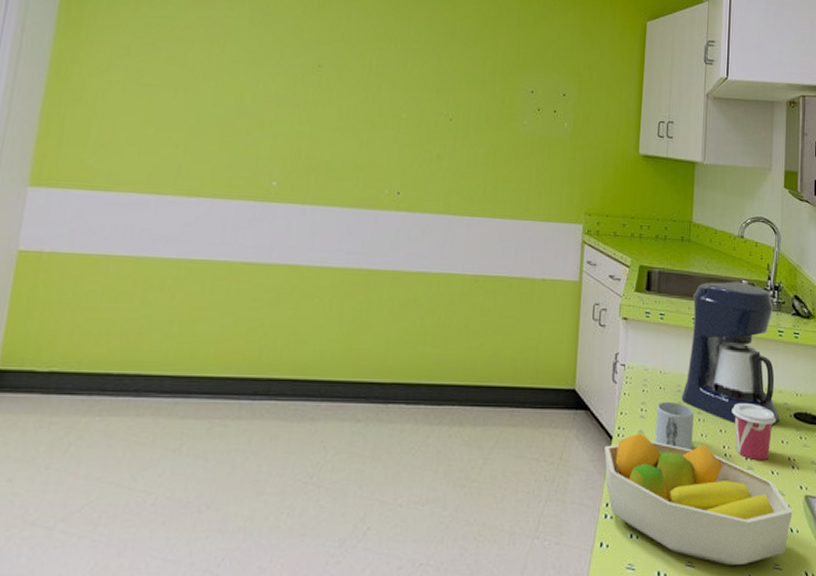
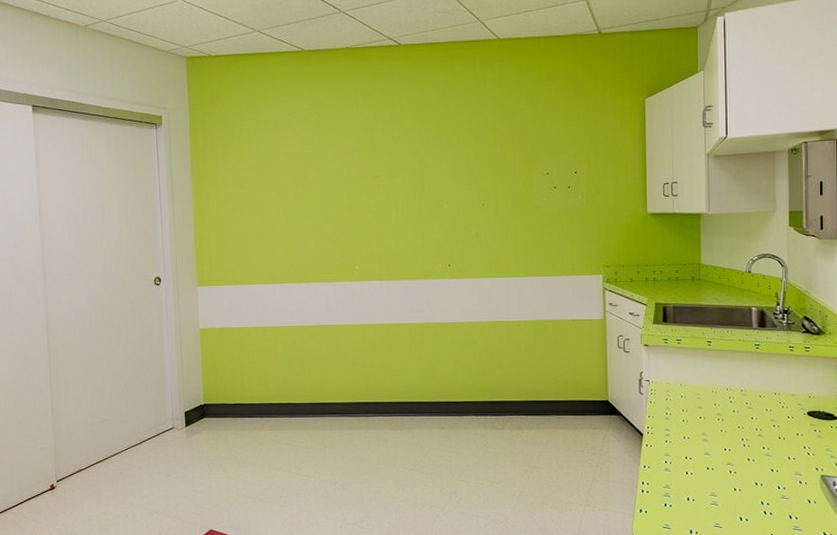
fruit bowl: present [604,432,793,565] -> none [637,430,810,526]
mug: present [655,402,694,451] -> none [679,407,714,443]
coffee maker: present [681,281,780,424] -> none [701,309,794,422]
cup: present [732,403,776,461] -> none [748,405,790,449]

